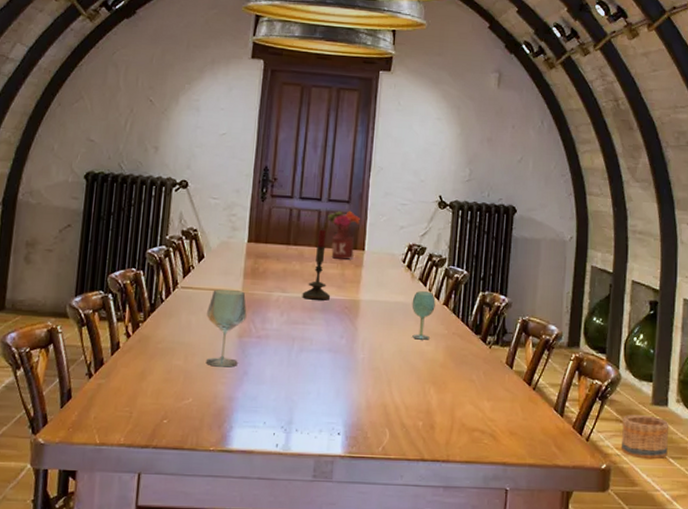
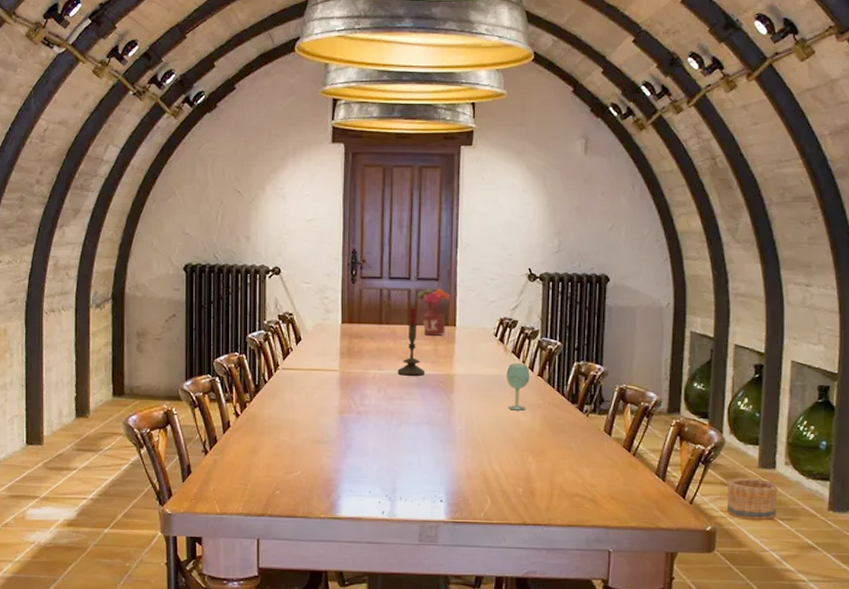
wine glass: present [205,289,247,367] -> none [308,368,346,442]

